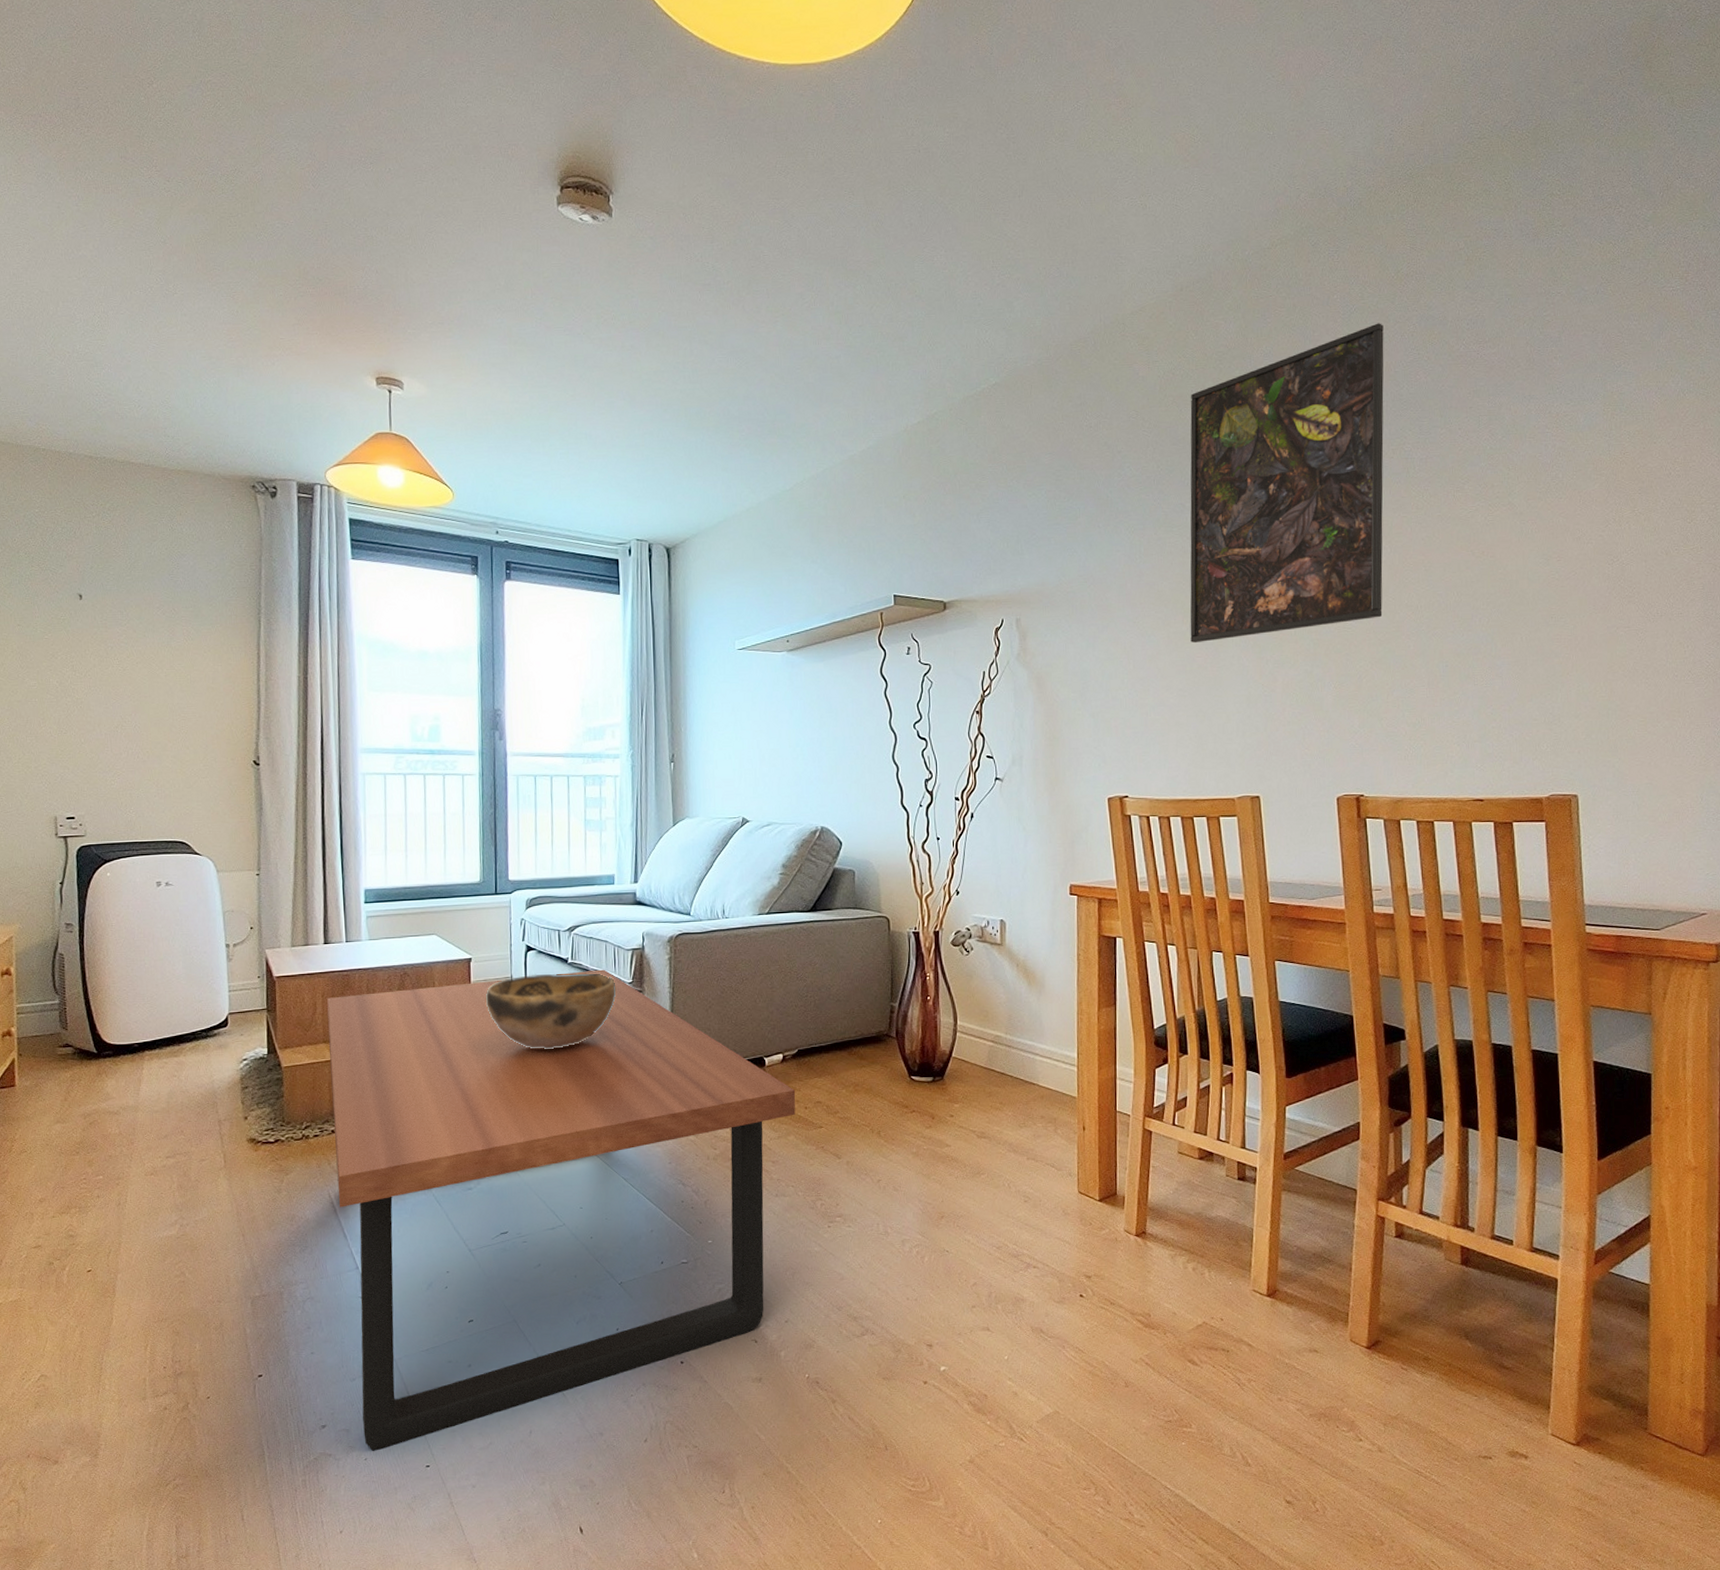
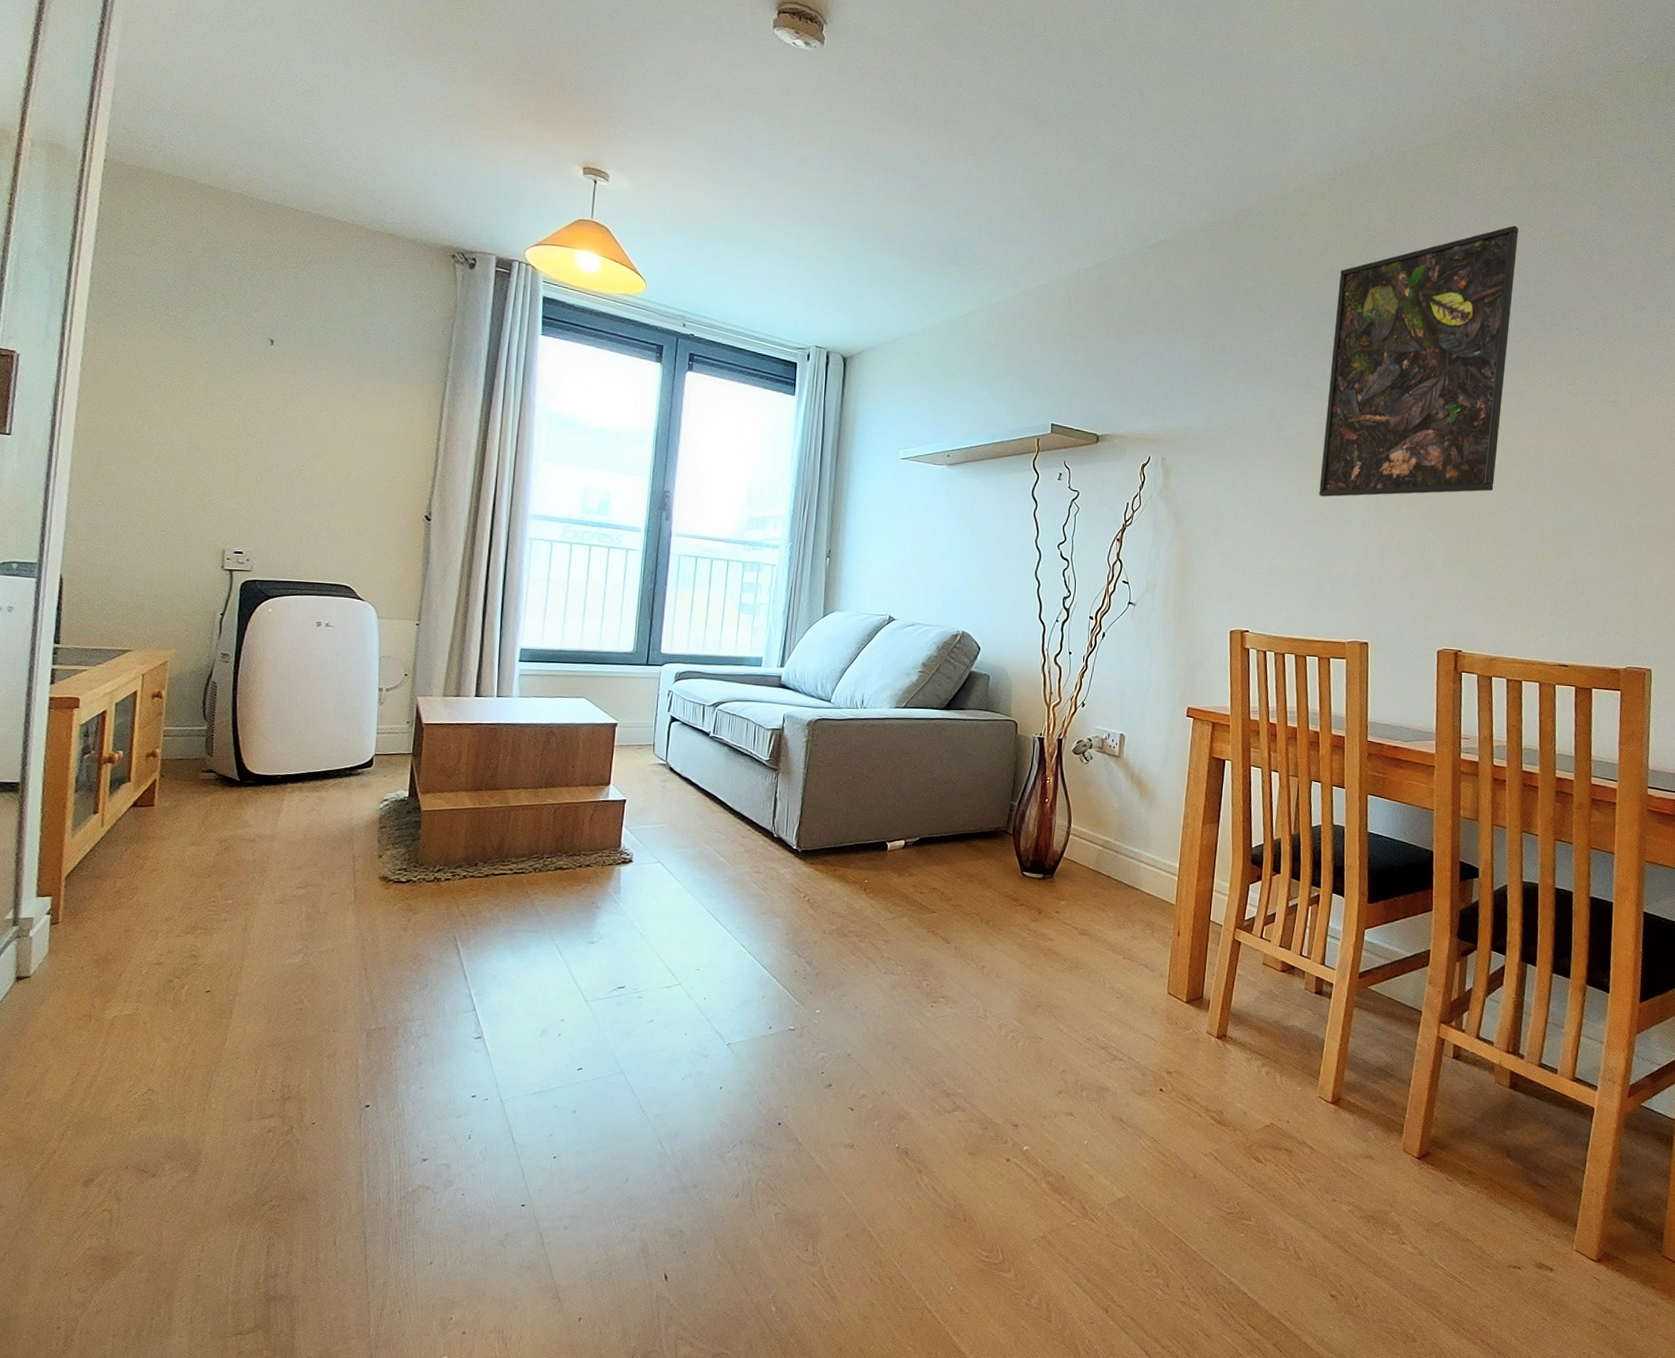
coffee table: present [327,969,796,1451] -> none [463,745,914,1187]
decorative bowl: present [485,973,617,1049] -> none [626,744,754,817]

